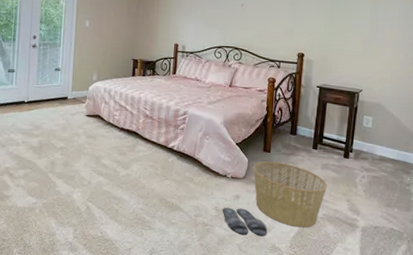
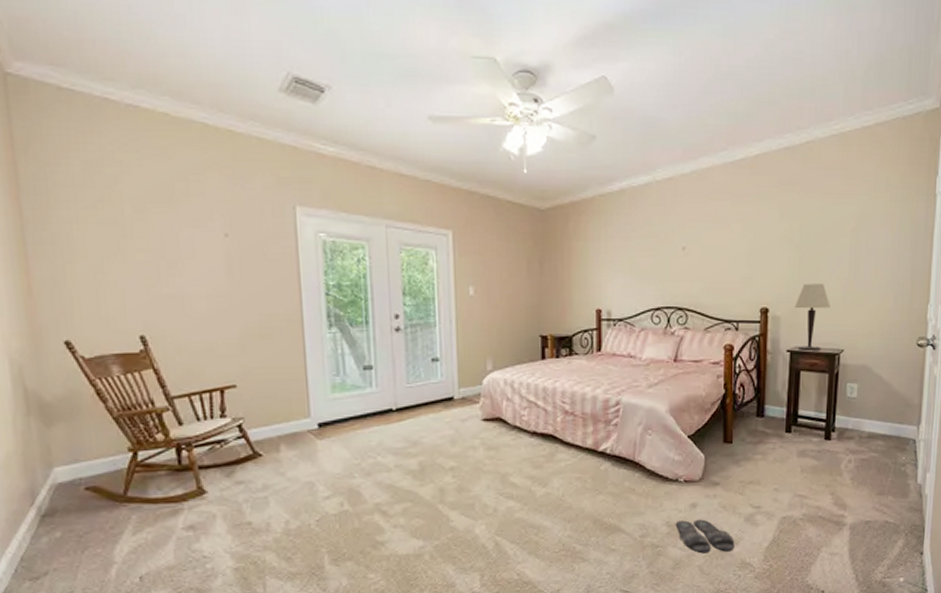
basket: present [253,161,328,228] -> none [711,454,807,535]
table lamp: none [324,38,353,89] -> present [794,283,830,352]

